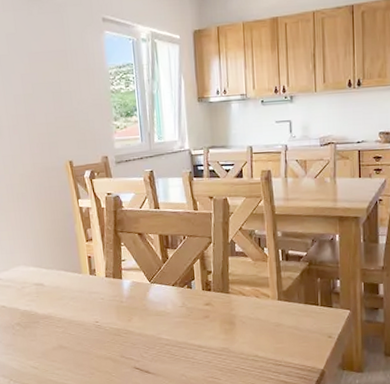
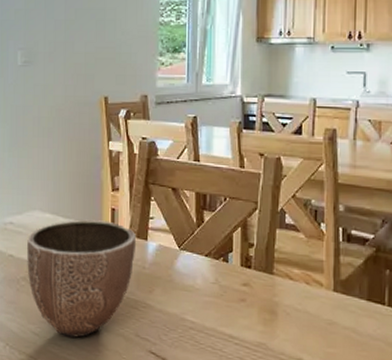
decorative bowl: none [16,267,113,367] -> present [27,219,137,338]

